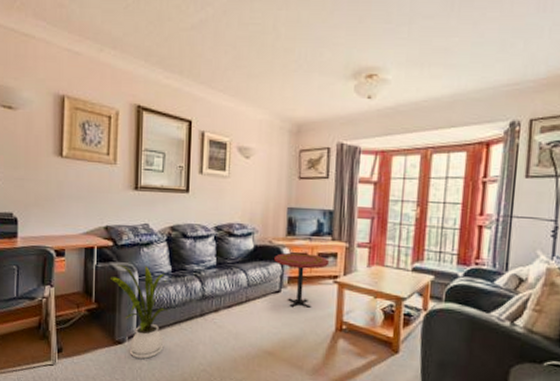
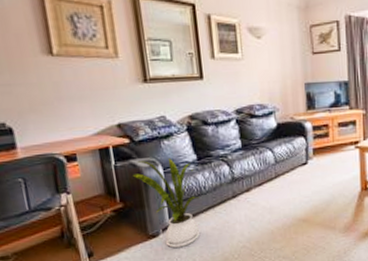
side table: present [274,252,330,308] -> none [298,124,350,176]

